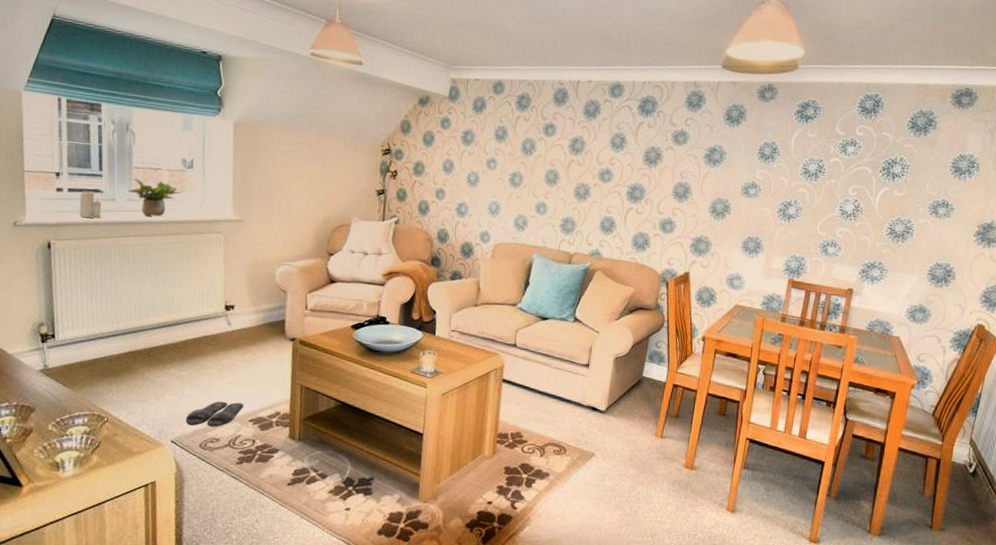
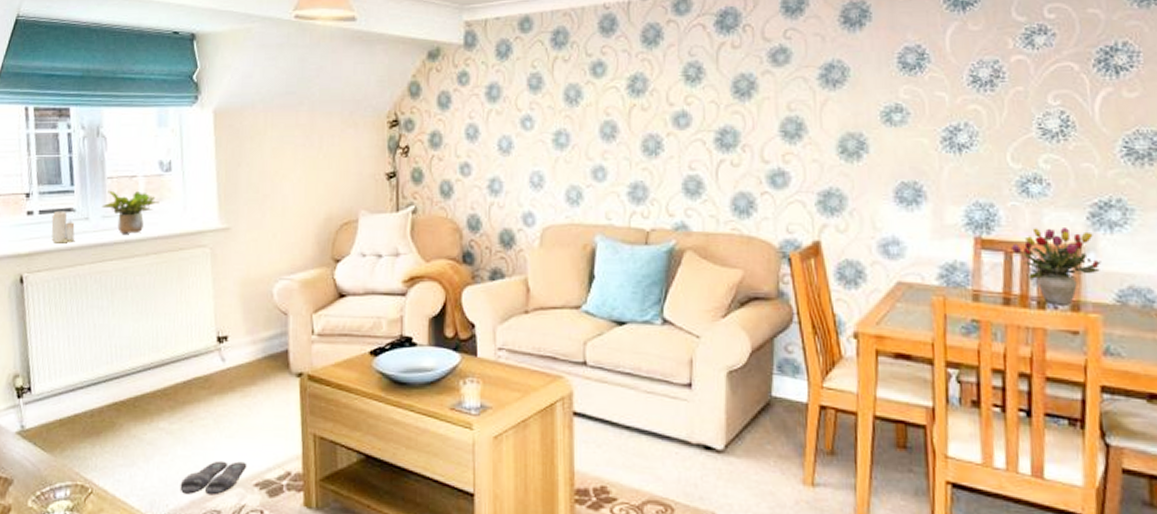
flower arrangement: none [810,276,863,330] -> present [1012,228,1101,307]

